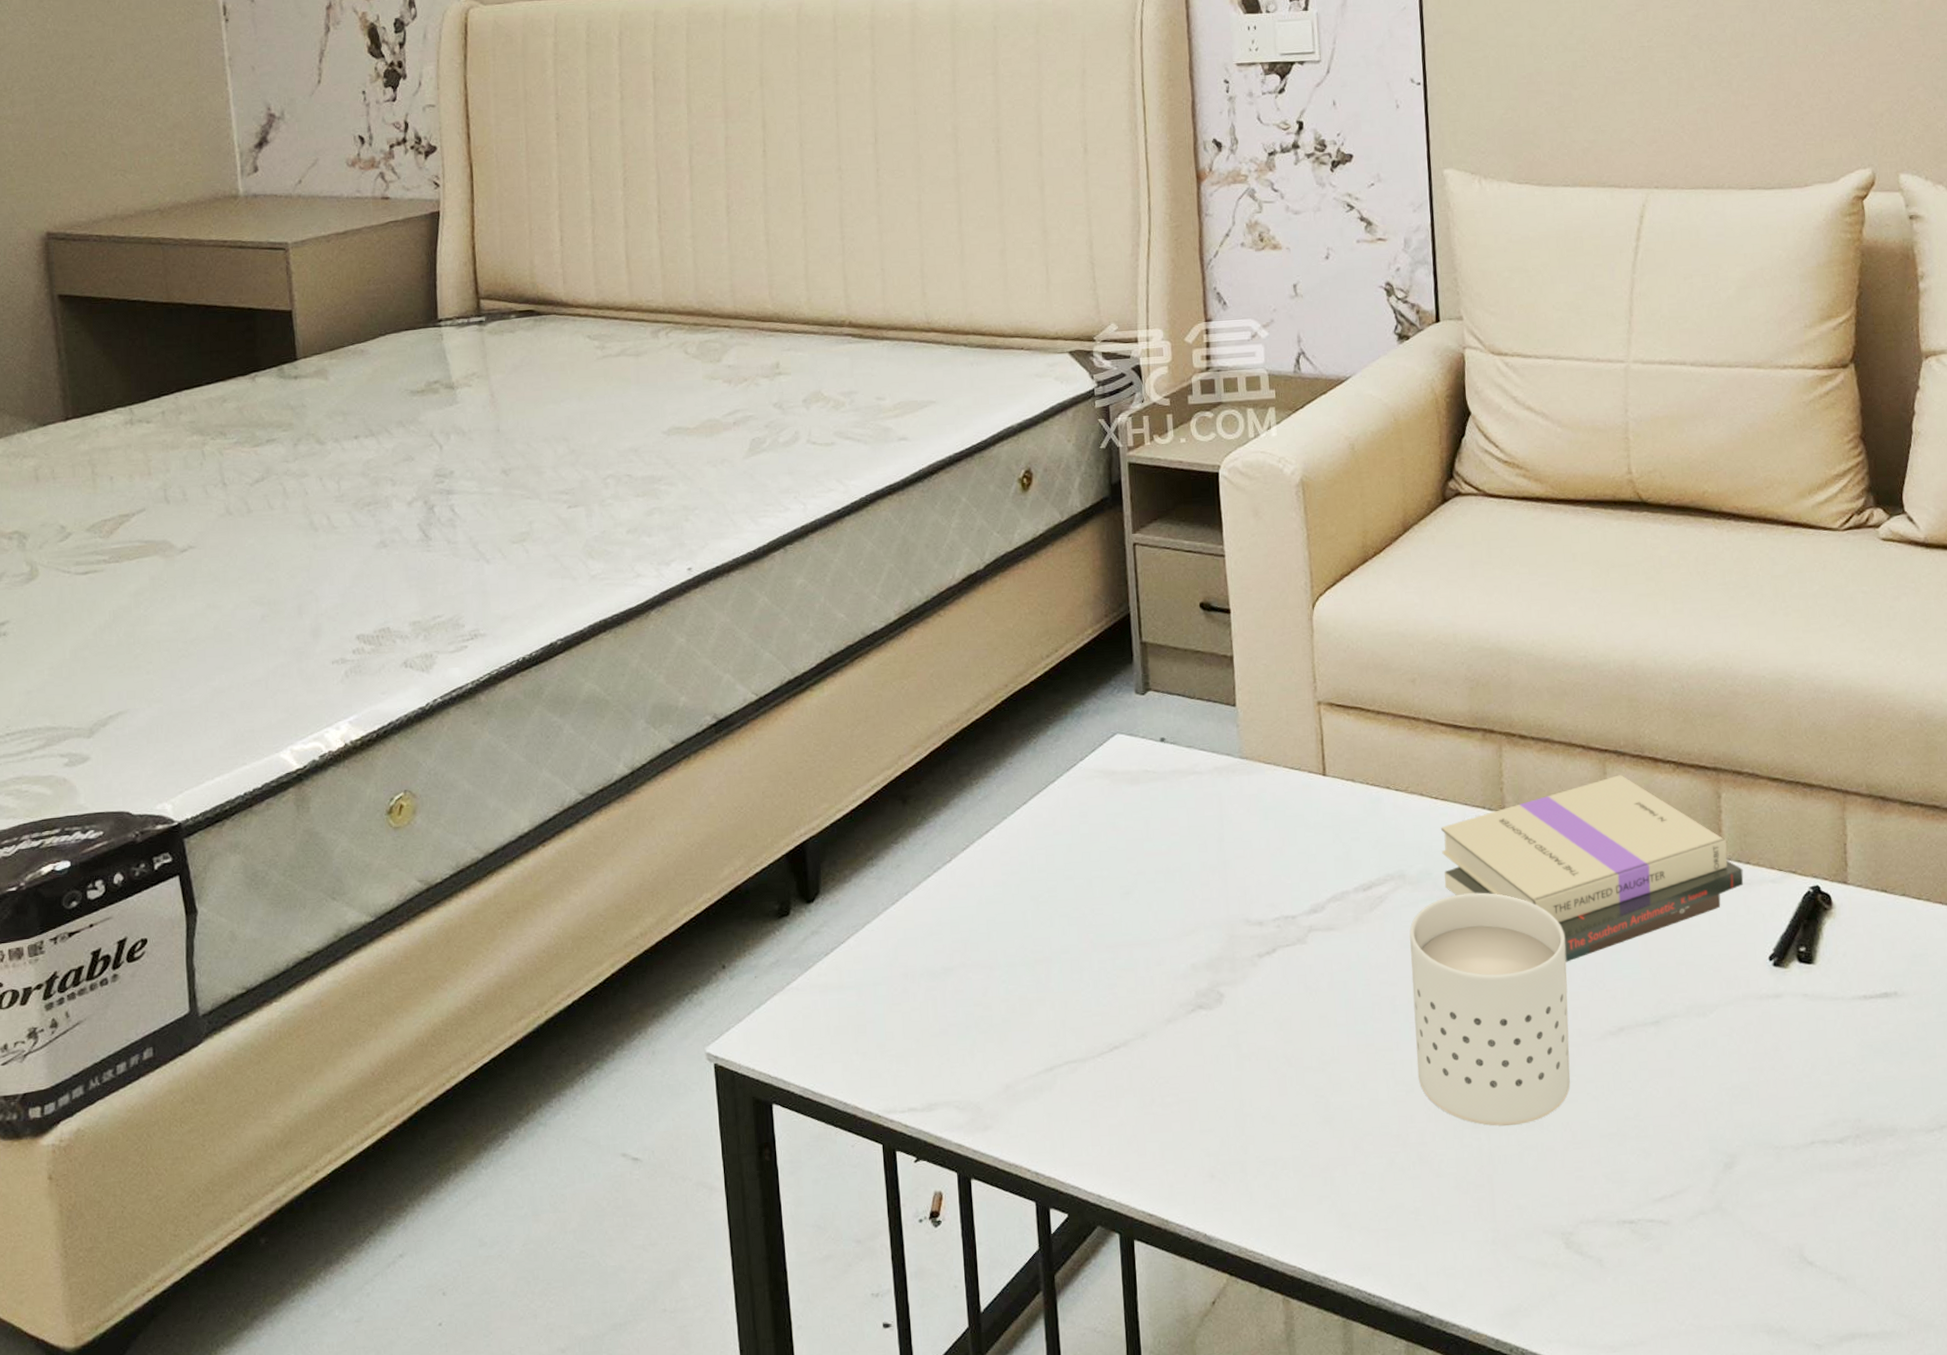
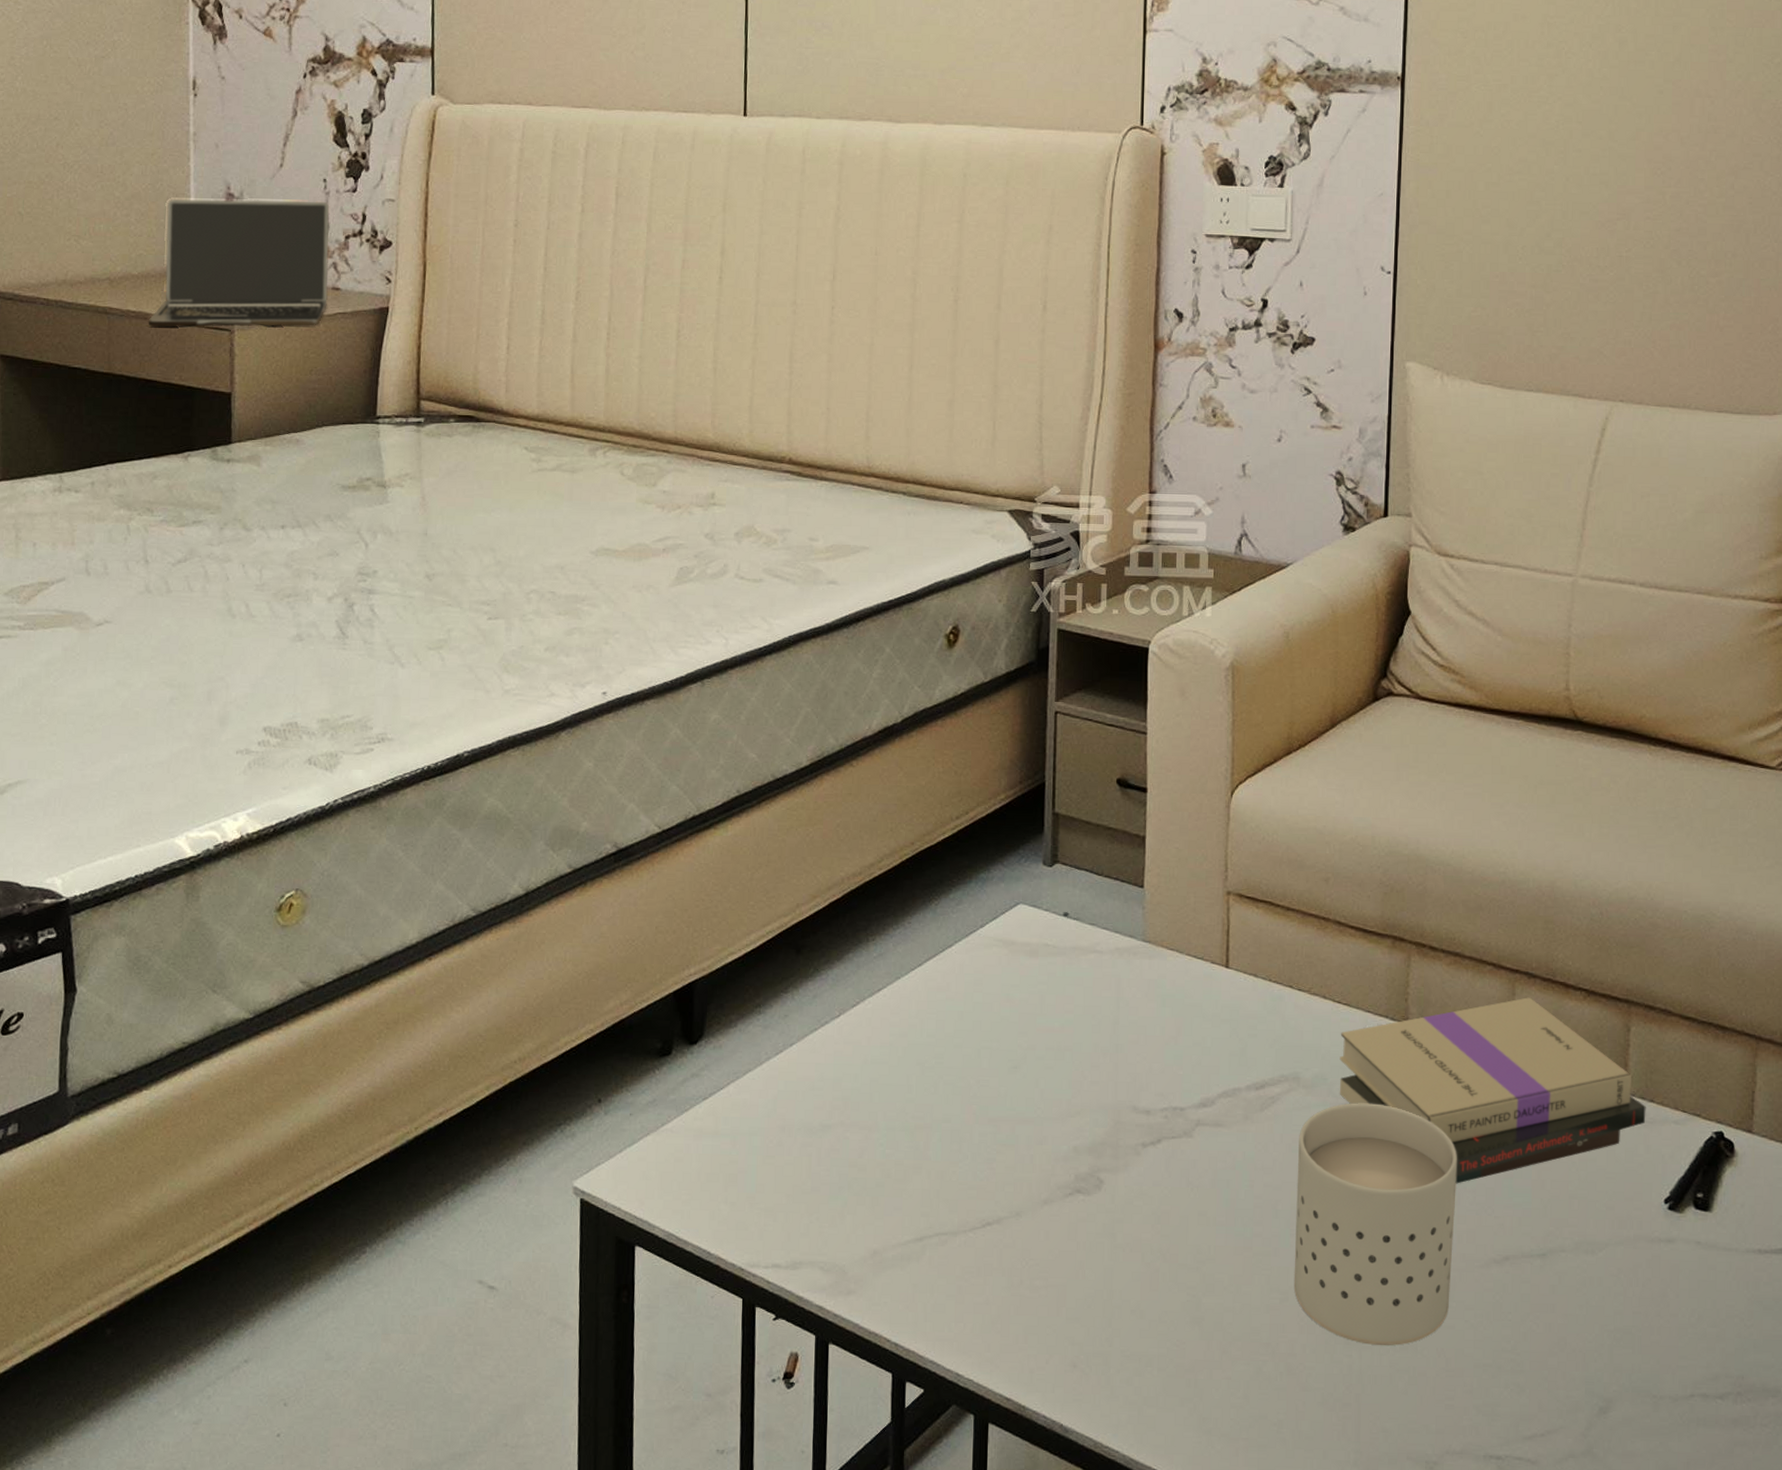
laptop: none [202,113,378,253] -> present [148,199,330,327]

